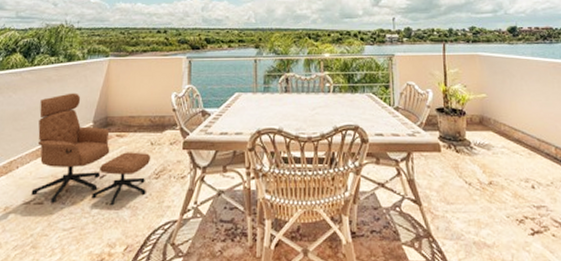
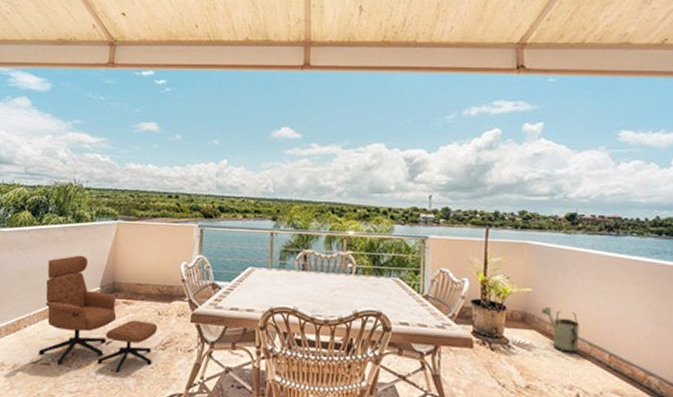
watering can: none [495,110,530,150] -> present [541,307,579,354]

